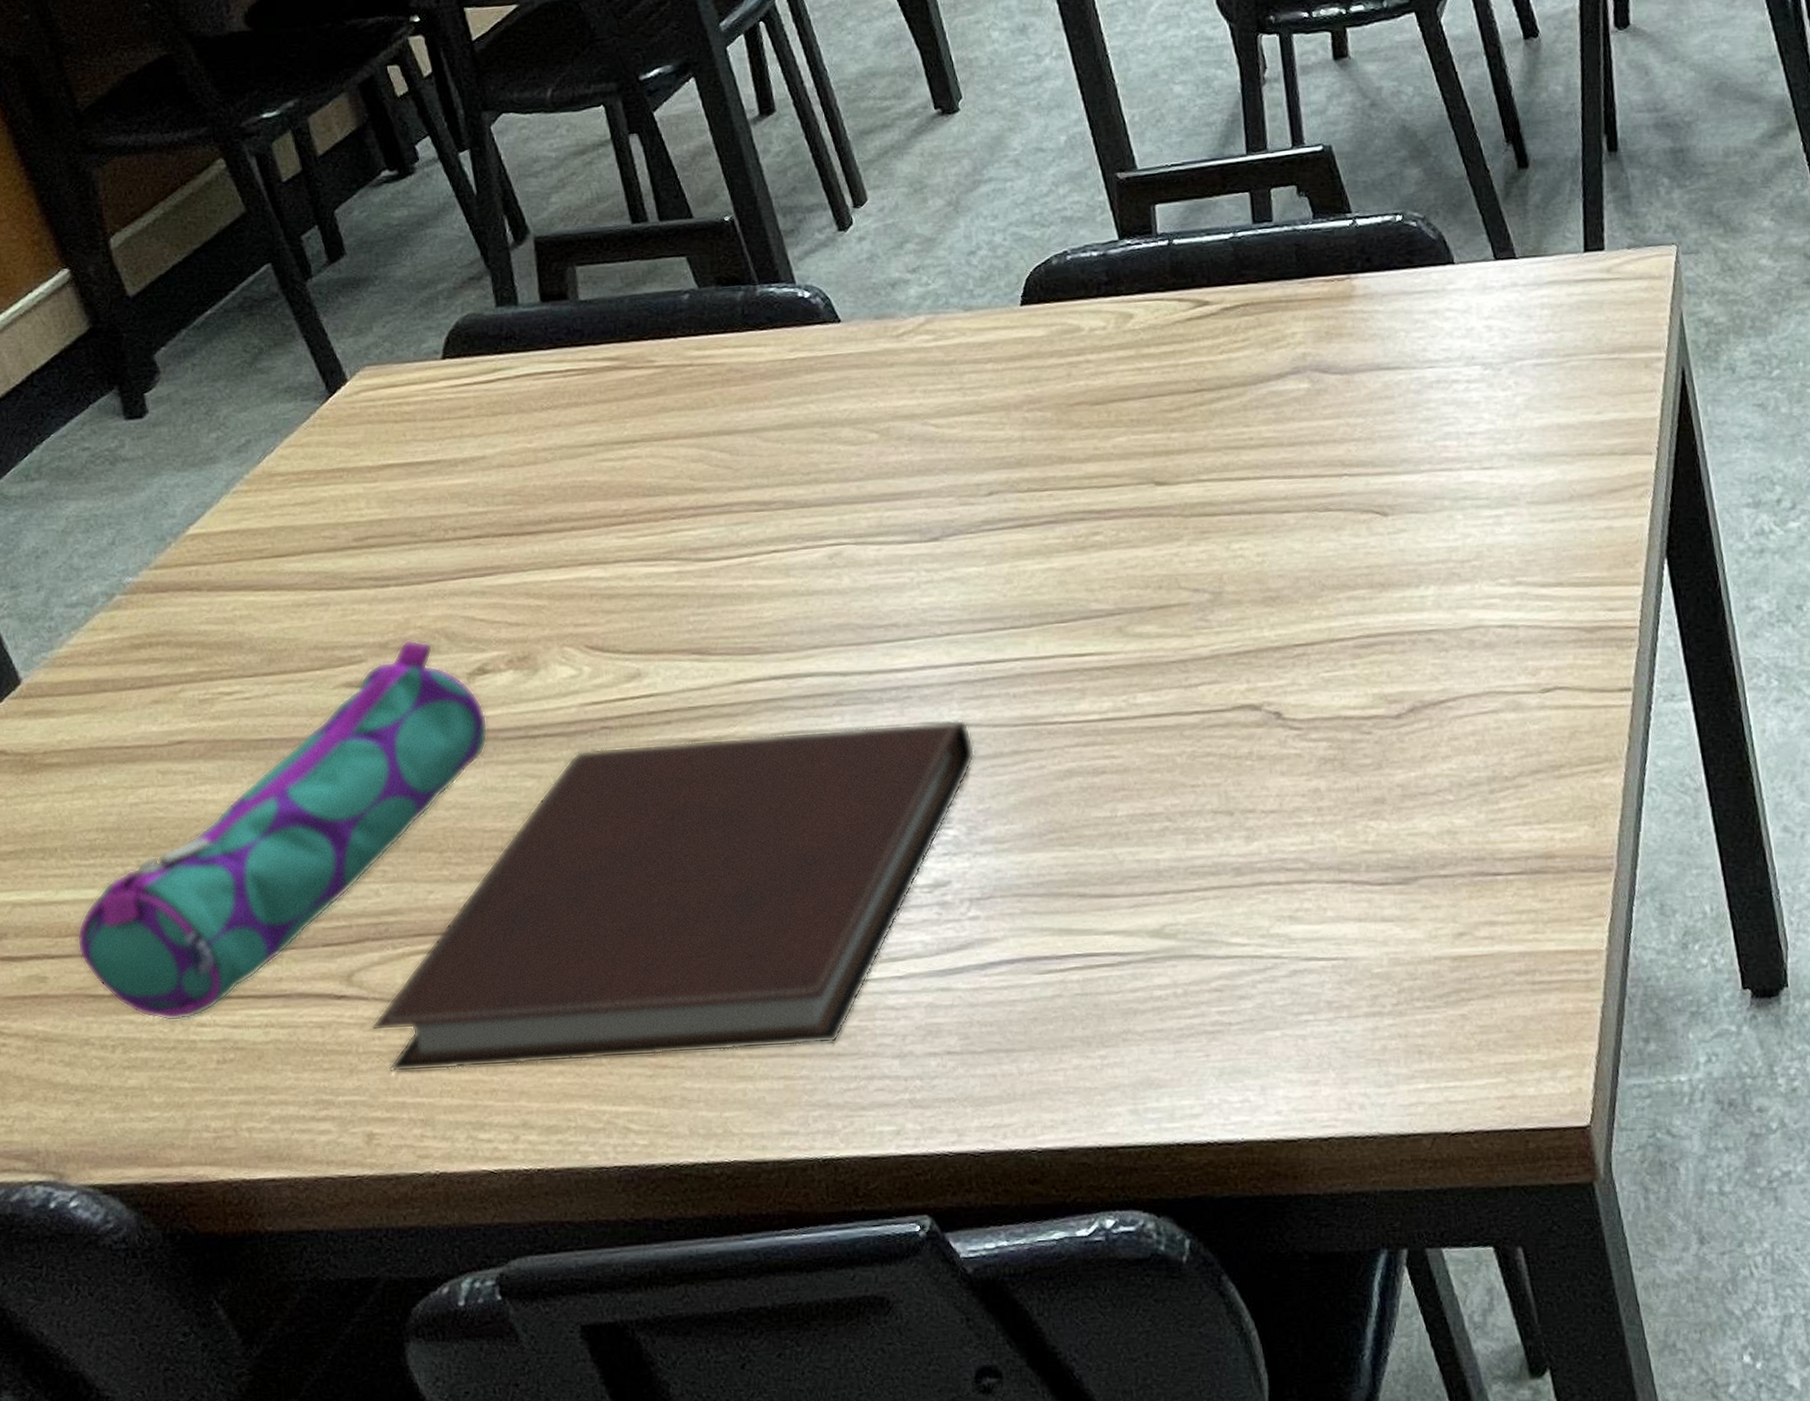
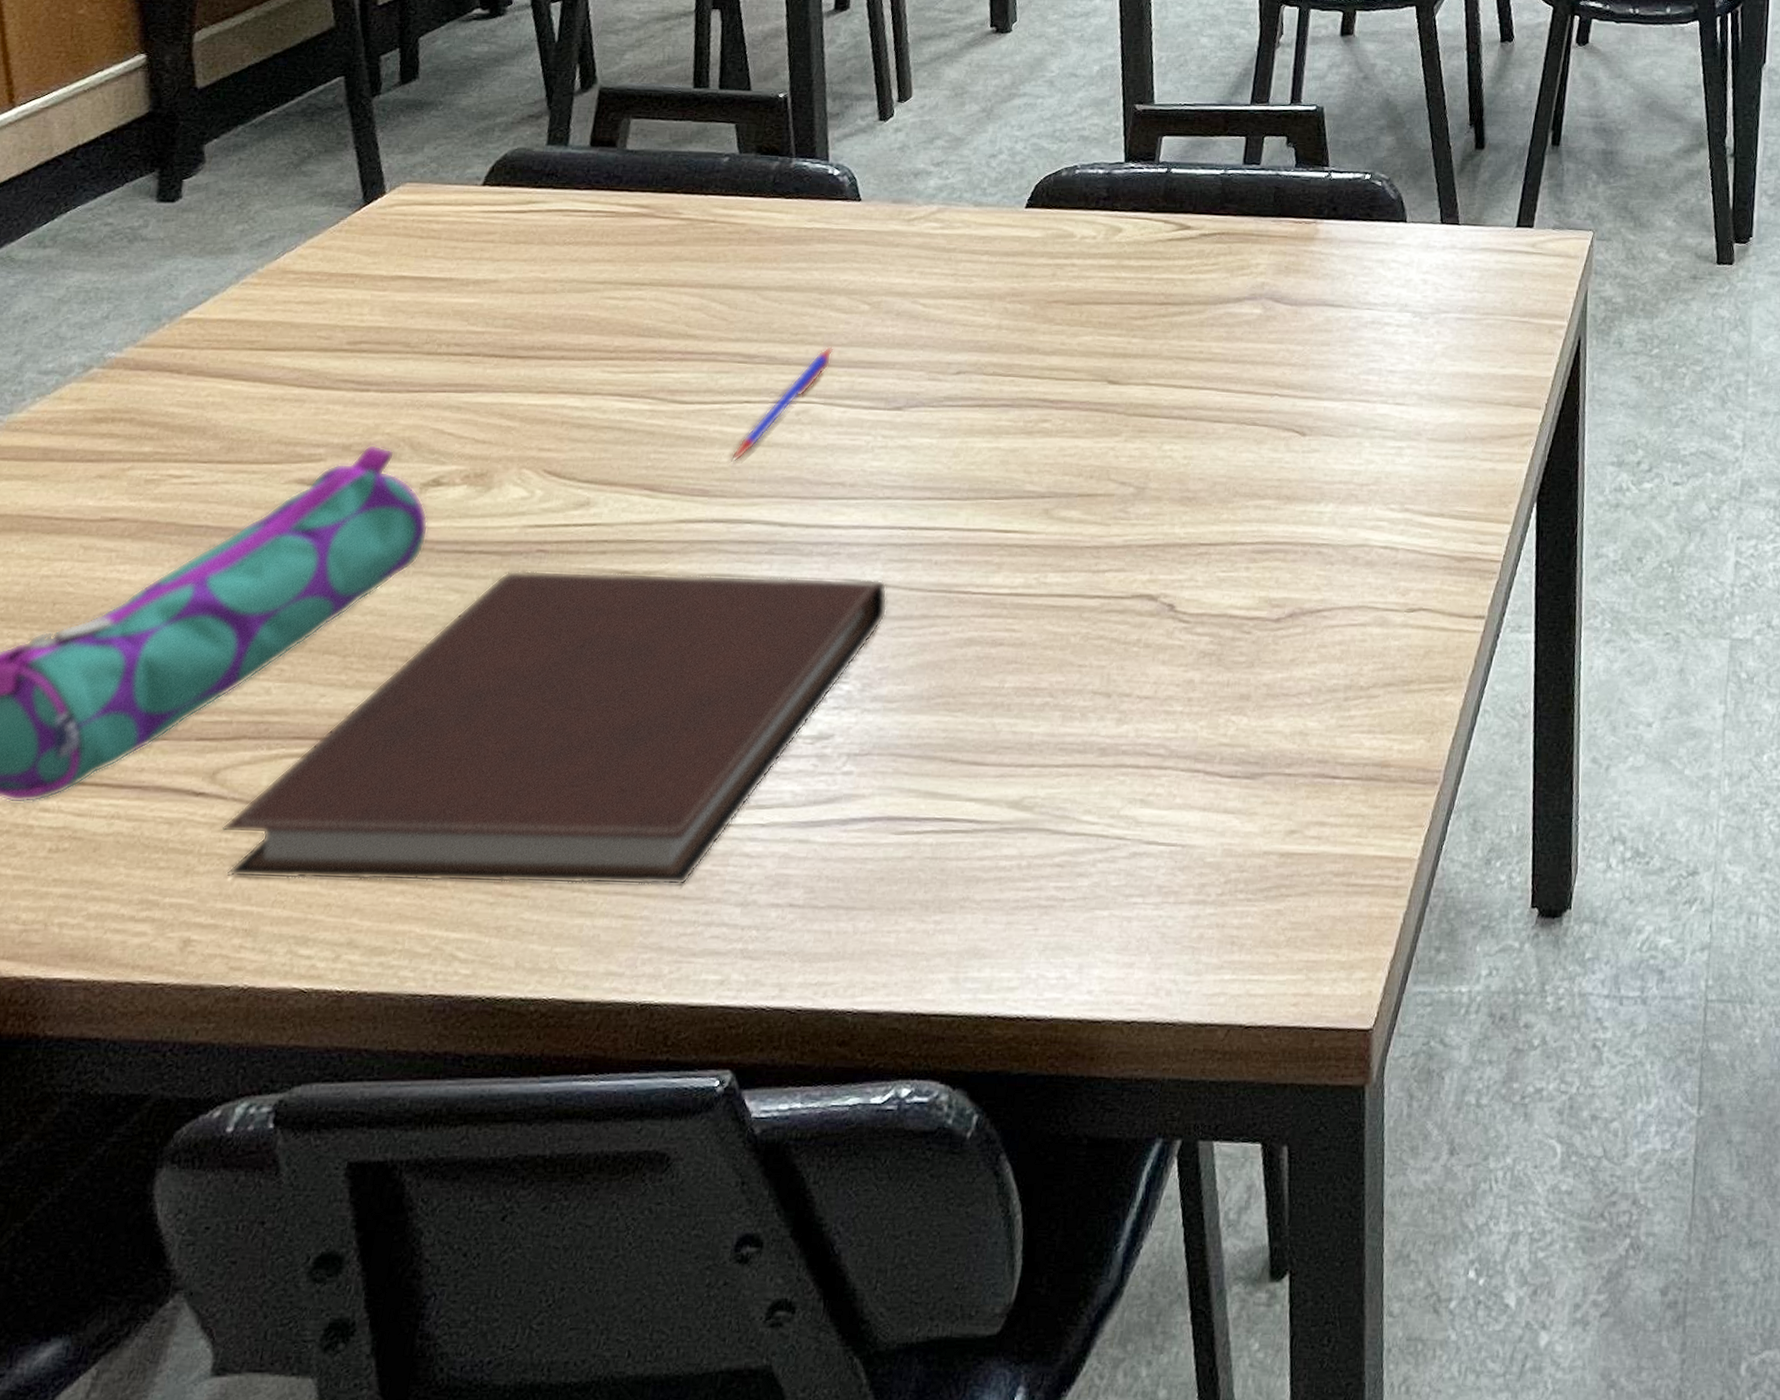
pen: none [772,482,852,616] -> present [730,346,834,462]

